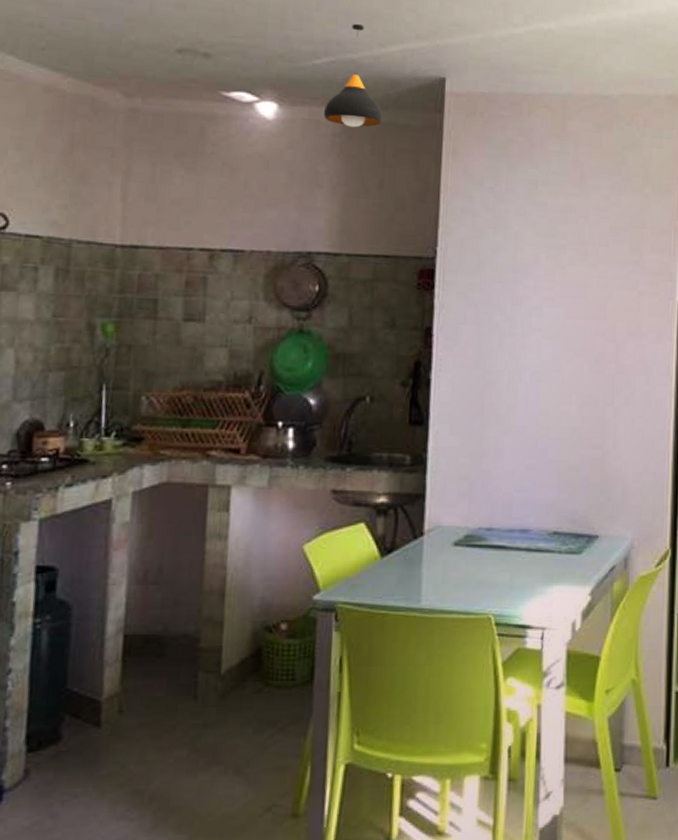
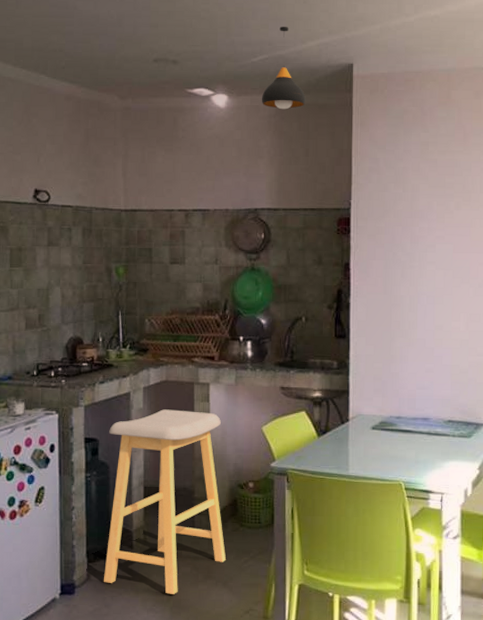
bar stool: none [51,523,245,792] -> present [104,409,226,594]

